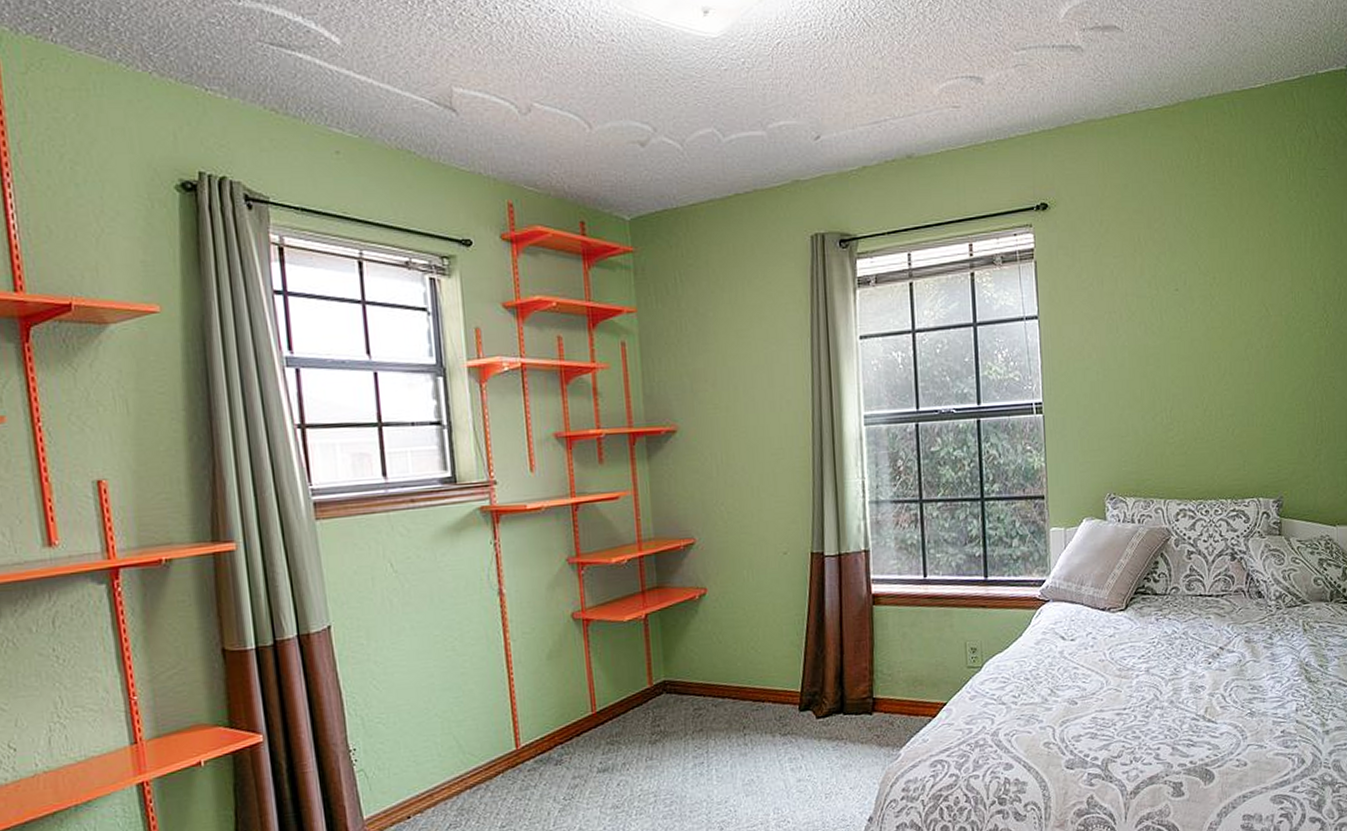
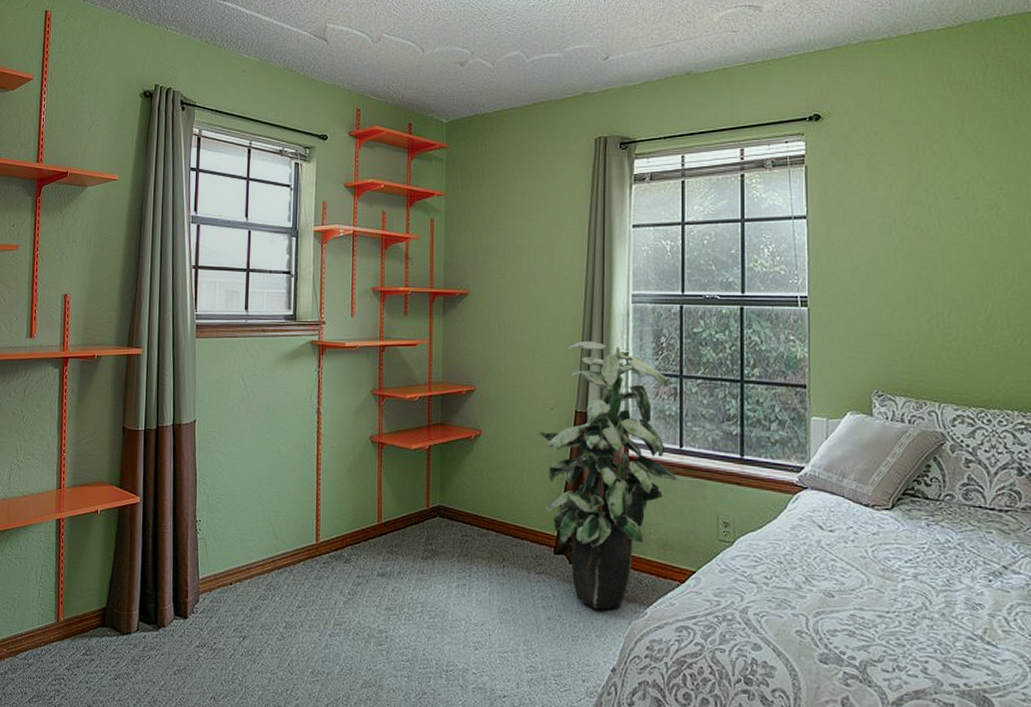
indoor plant: none [772,472,923,761] -> present [539,340,677,610]

